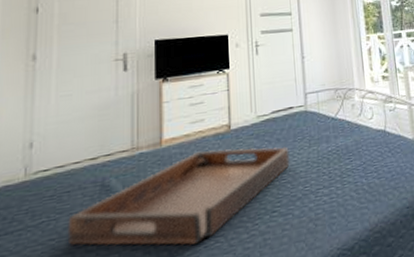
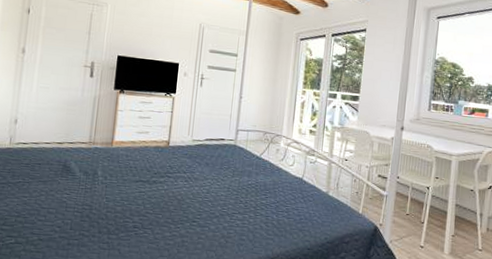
serving tray: present [67,146,290,246] -> none [36,157,215,230]

